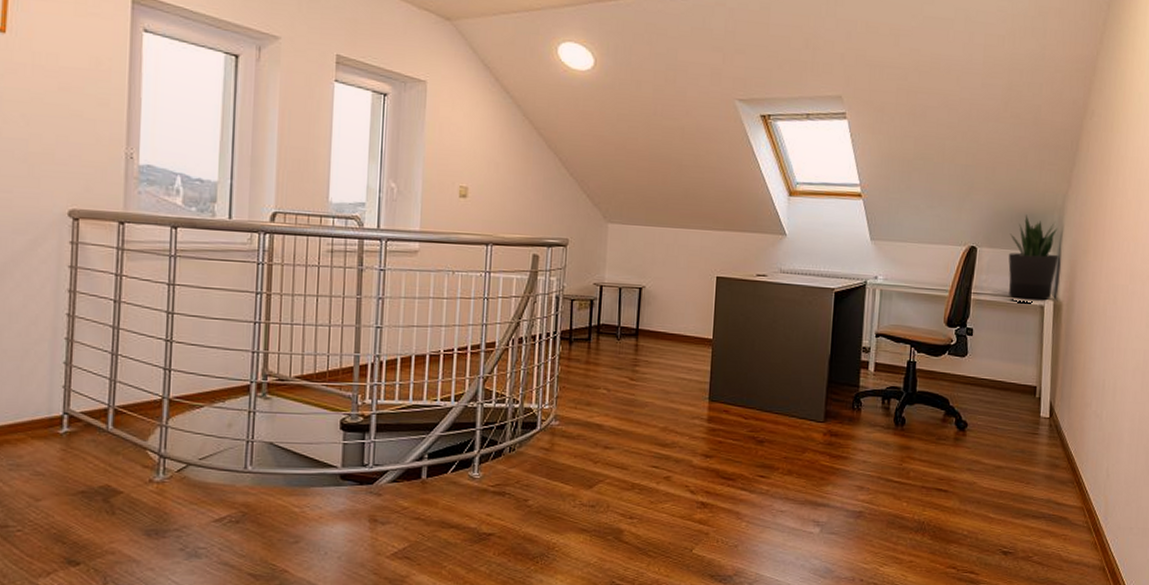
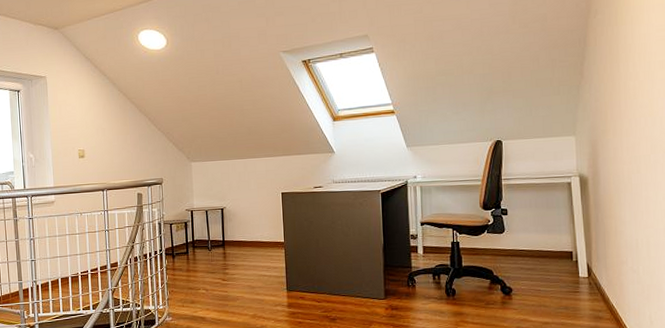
planter: present [1008,214,1059,300] -> none [530,107,580,179]

